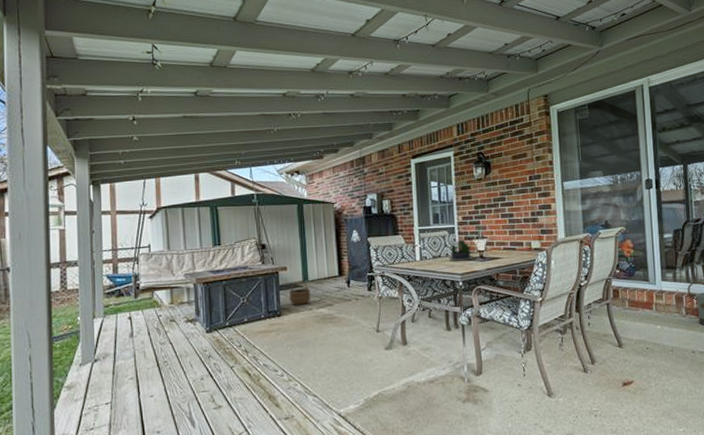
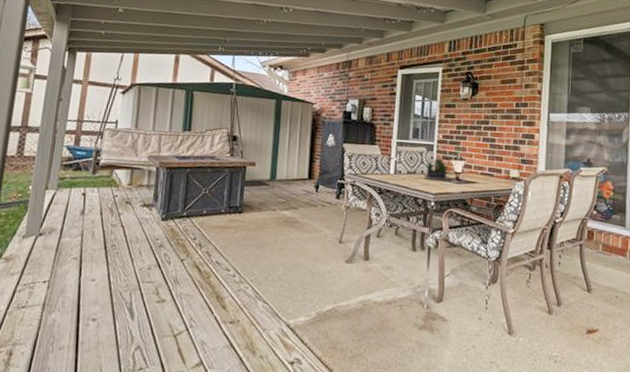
wicker basket: present [289,281,311,305] -> none [253,179,277,204]

